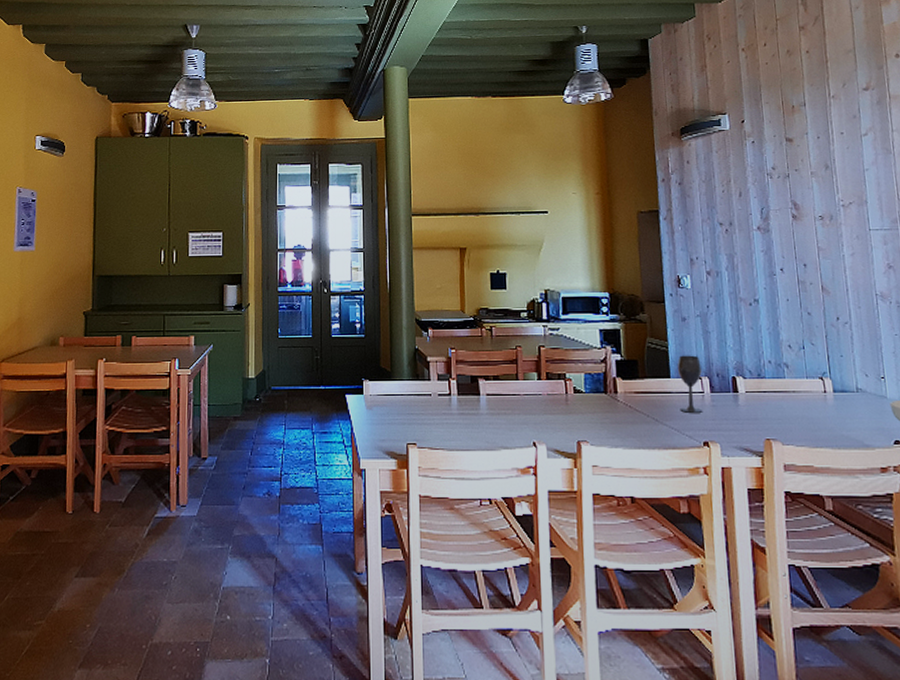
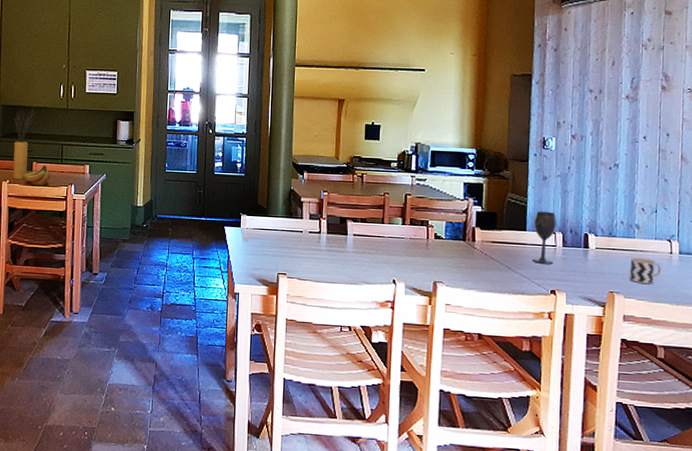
vase: none [110,277,135,357] -> present [13,109,36,180]
fruit: none [120,338,152,363] -> present [22,165,51,187]
cup: none [783,399,818,428] -> present [629,257,662,285]

